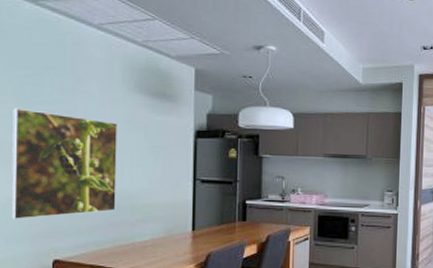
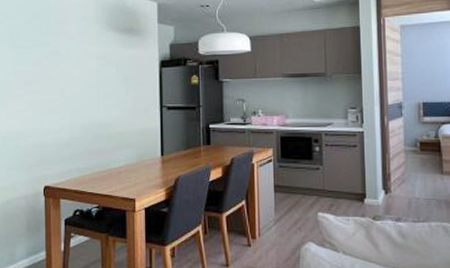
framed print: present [11,107,117,219] -> none [10,52,94,150]

